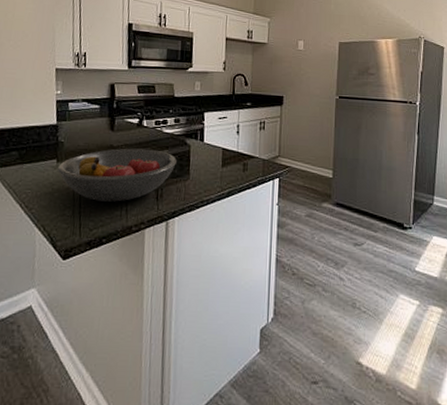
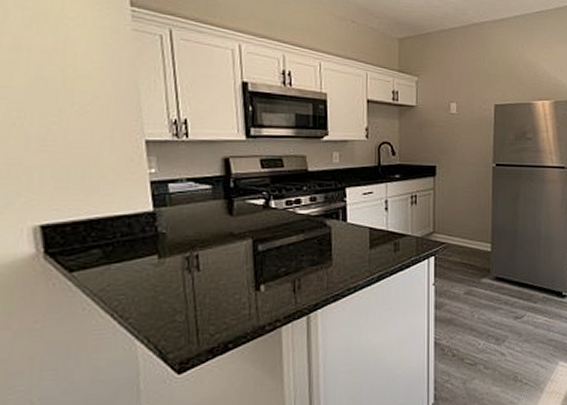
fruit bowl: present [57,148,177,202] -> none [159,234,315,301]

